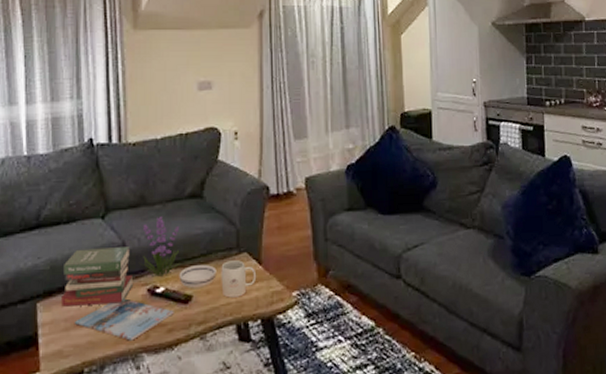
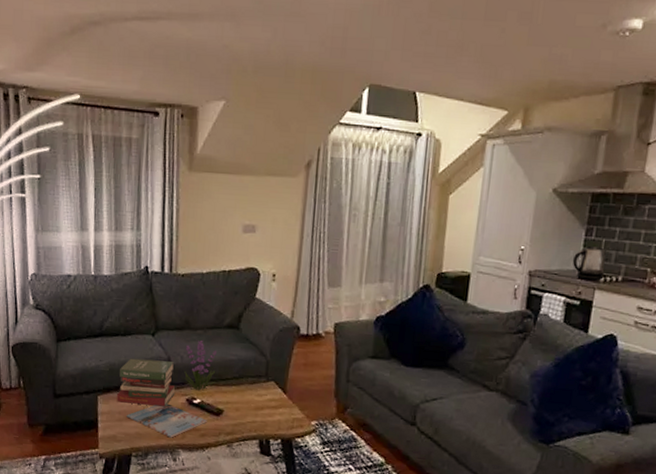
bowl: present [179,264,217,290] -> none [213,385,246,406]
mug: present [221,260,257,298] -> none [248,386,281,418]
kettle: none [519,73,549,106] -> present [572,246,608,280]

